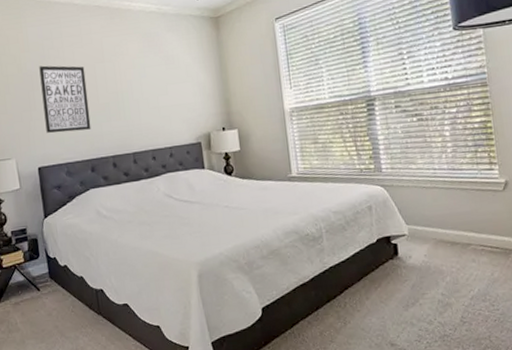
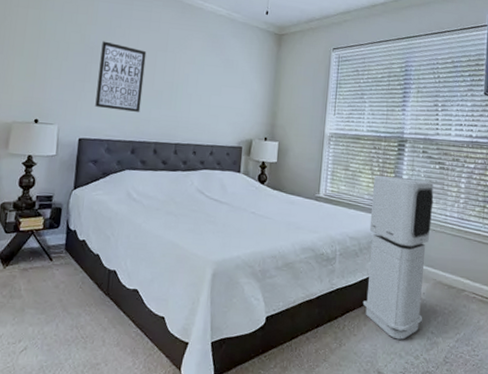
air purifier: none [347,137,430,308] -> present [362,174,434,340]

